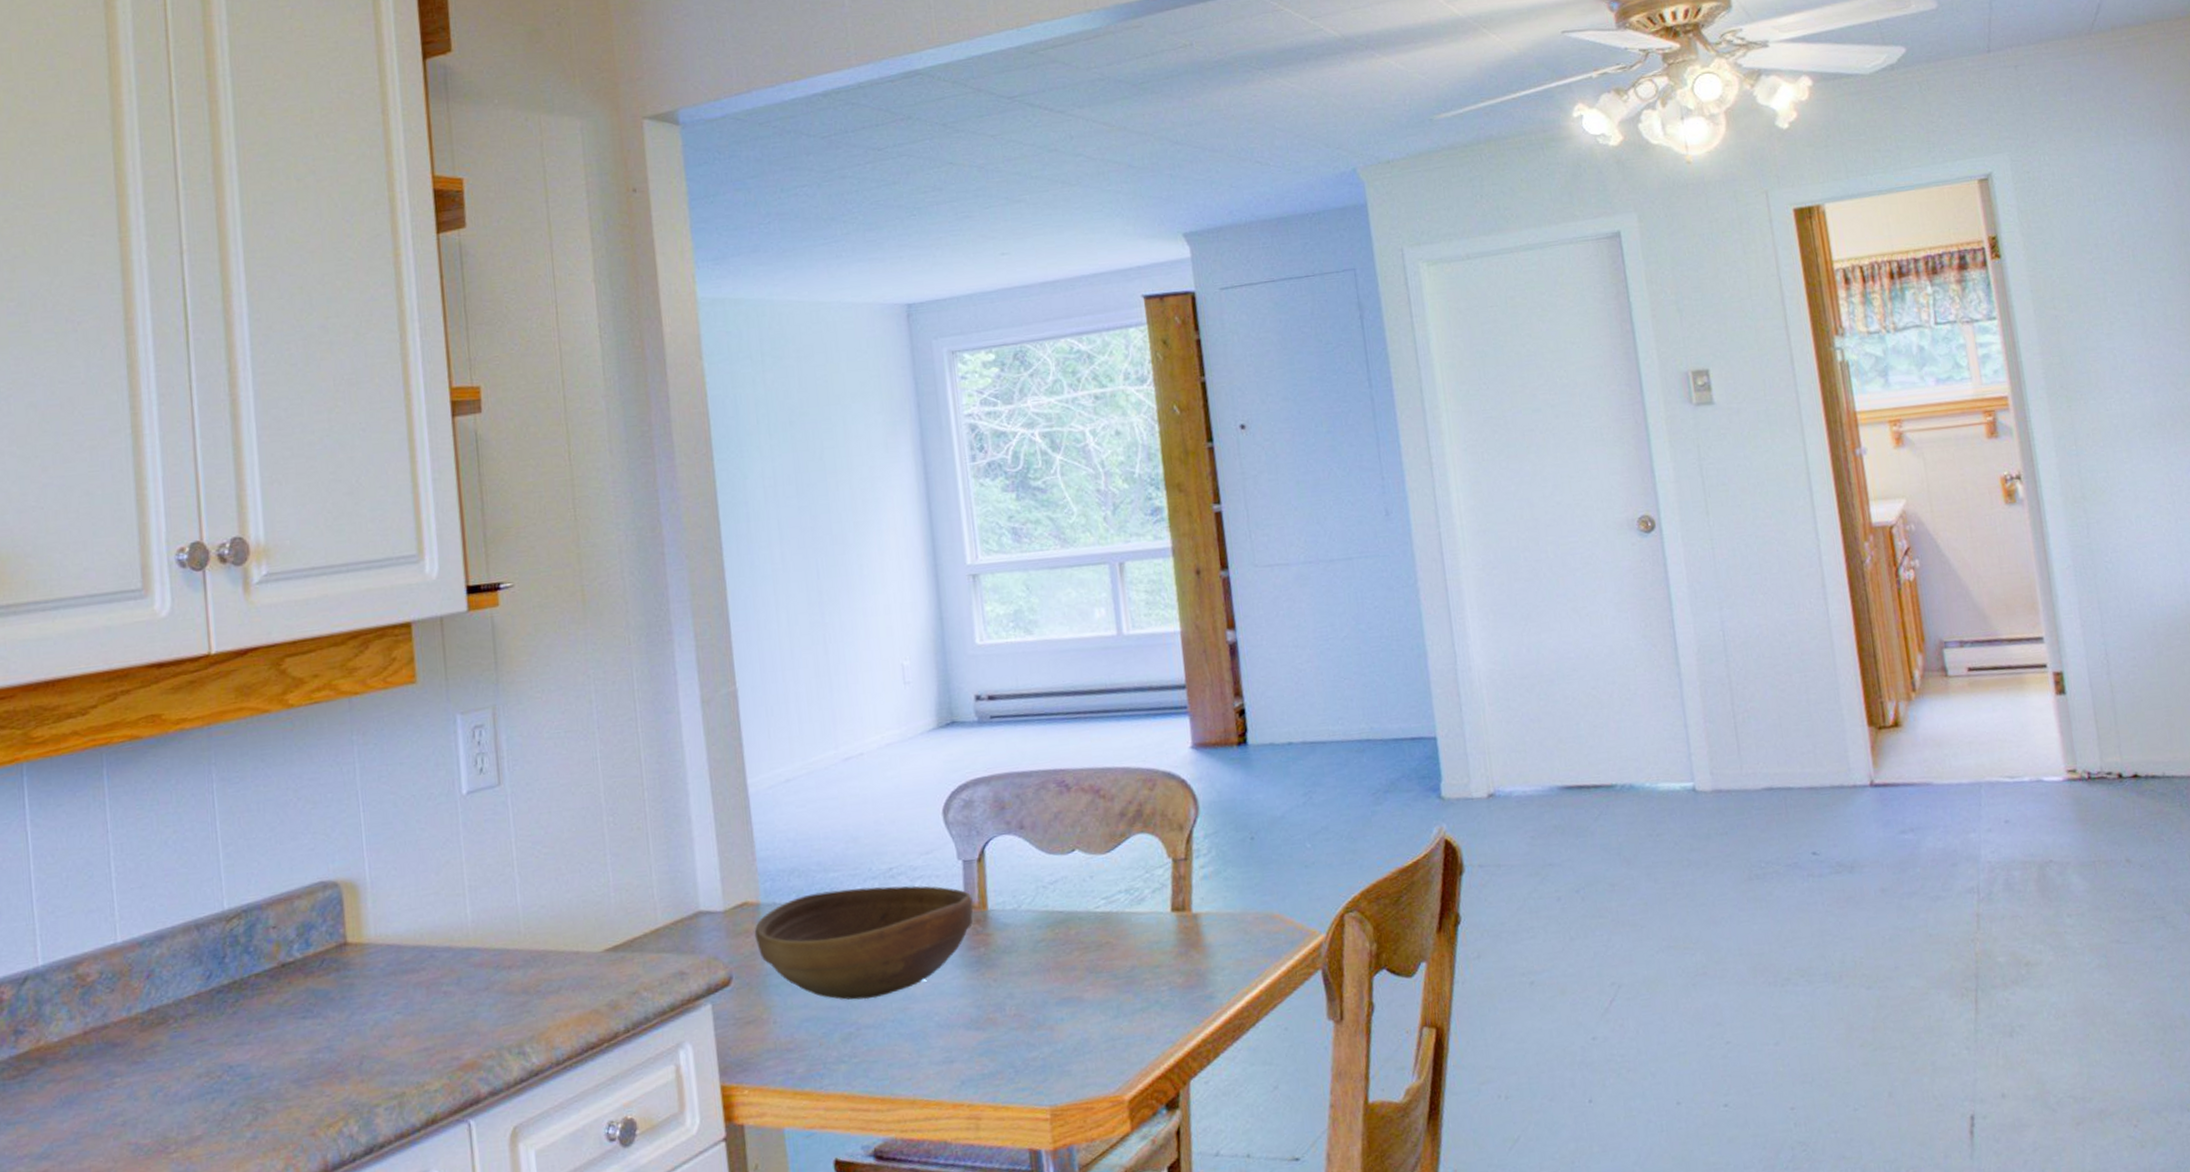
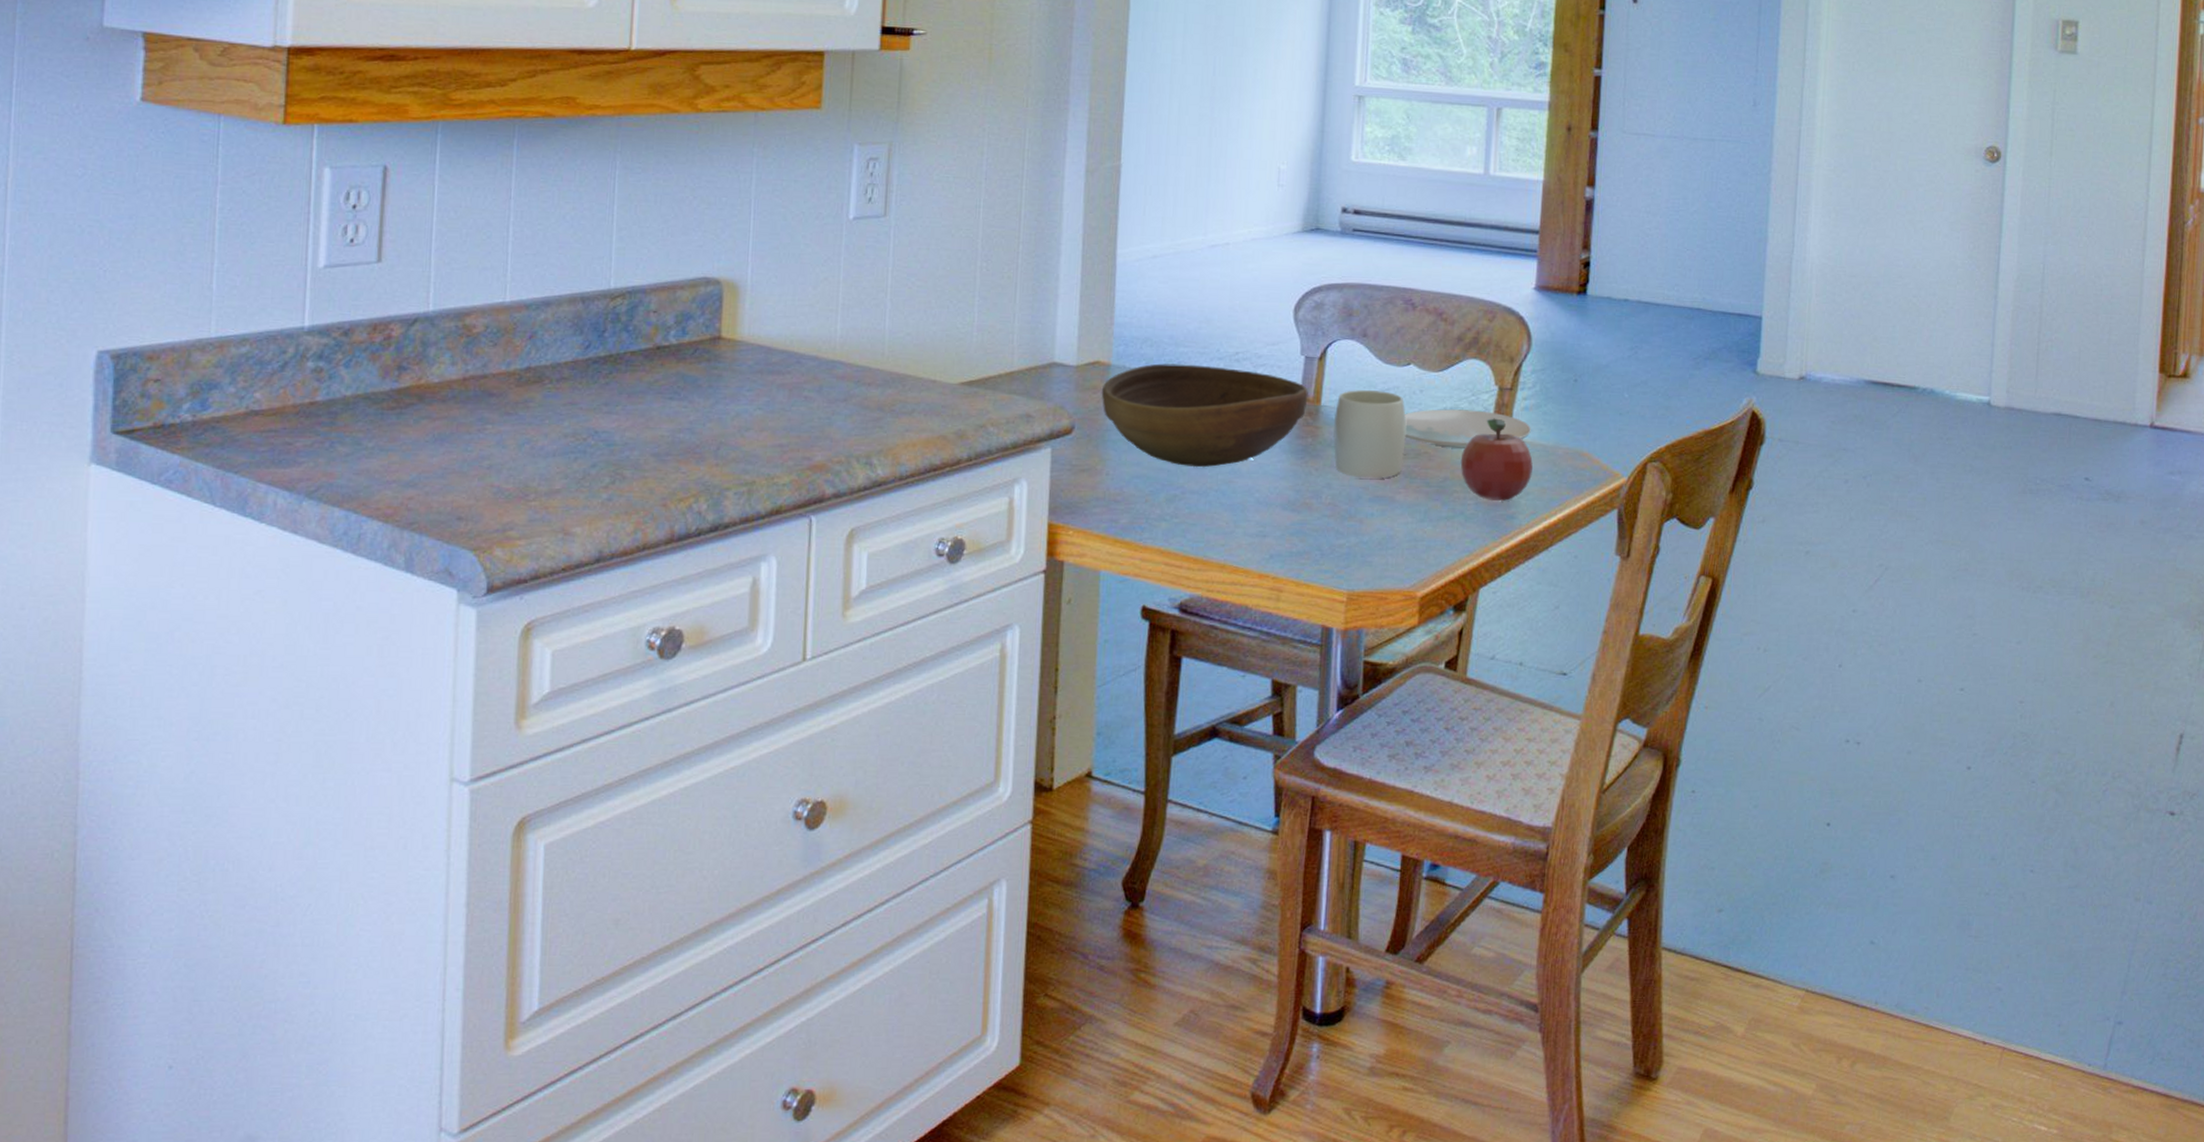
mug: none [1004,883,1086,982] -> present [1333,390,1407,479]
plate: none [1078,887,1215,934] -> present [1404,409,1531,448]
fruit: none [1145,893,1224,983] -> present [1460,418,1533,501]

